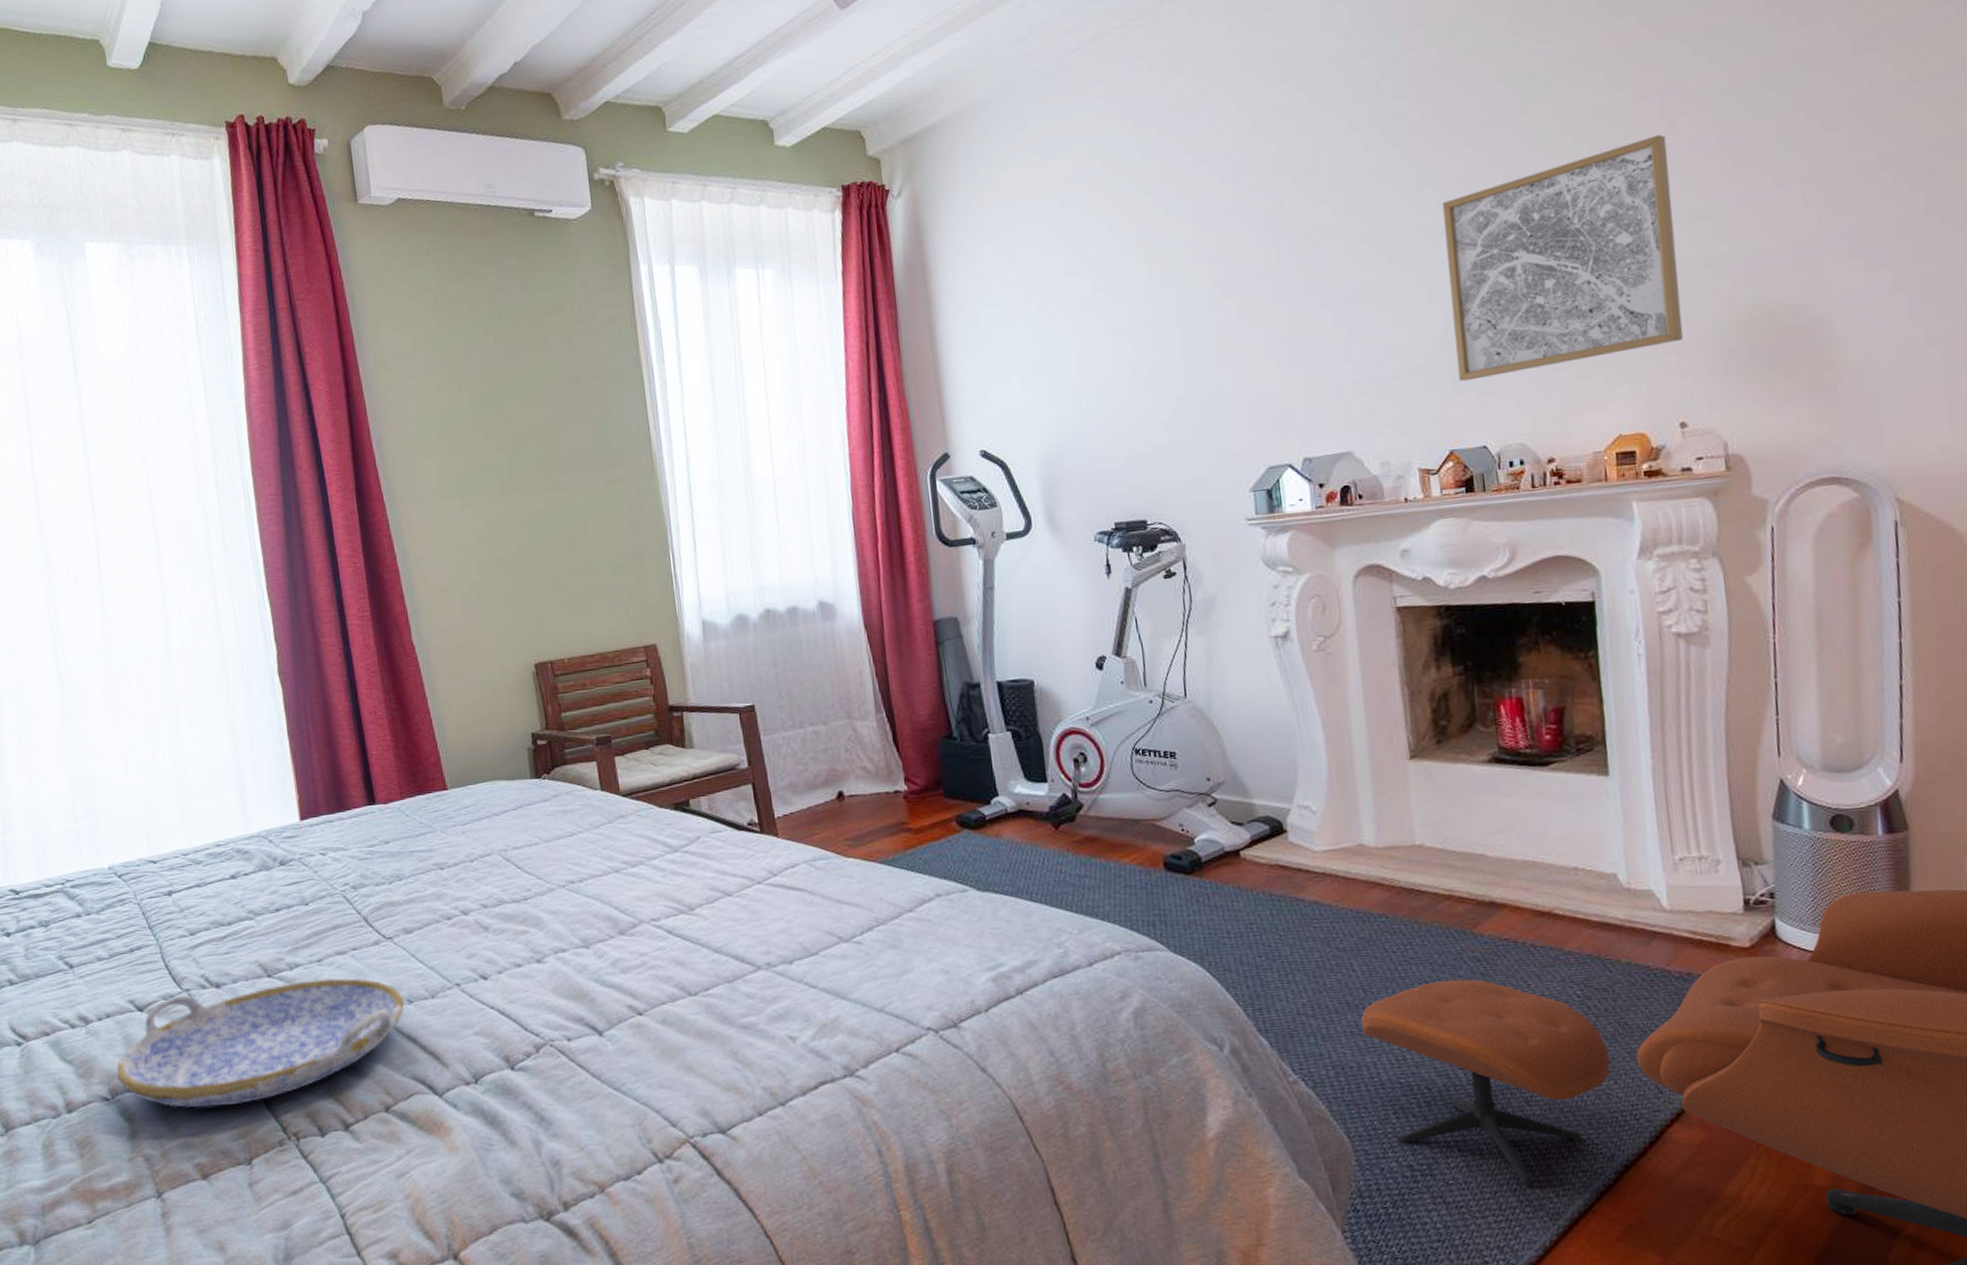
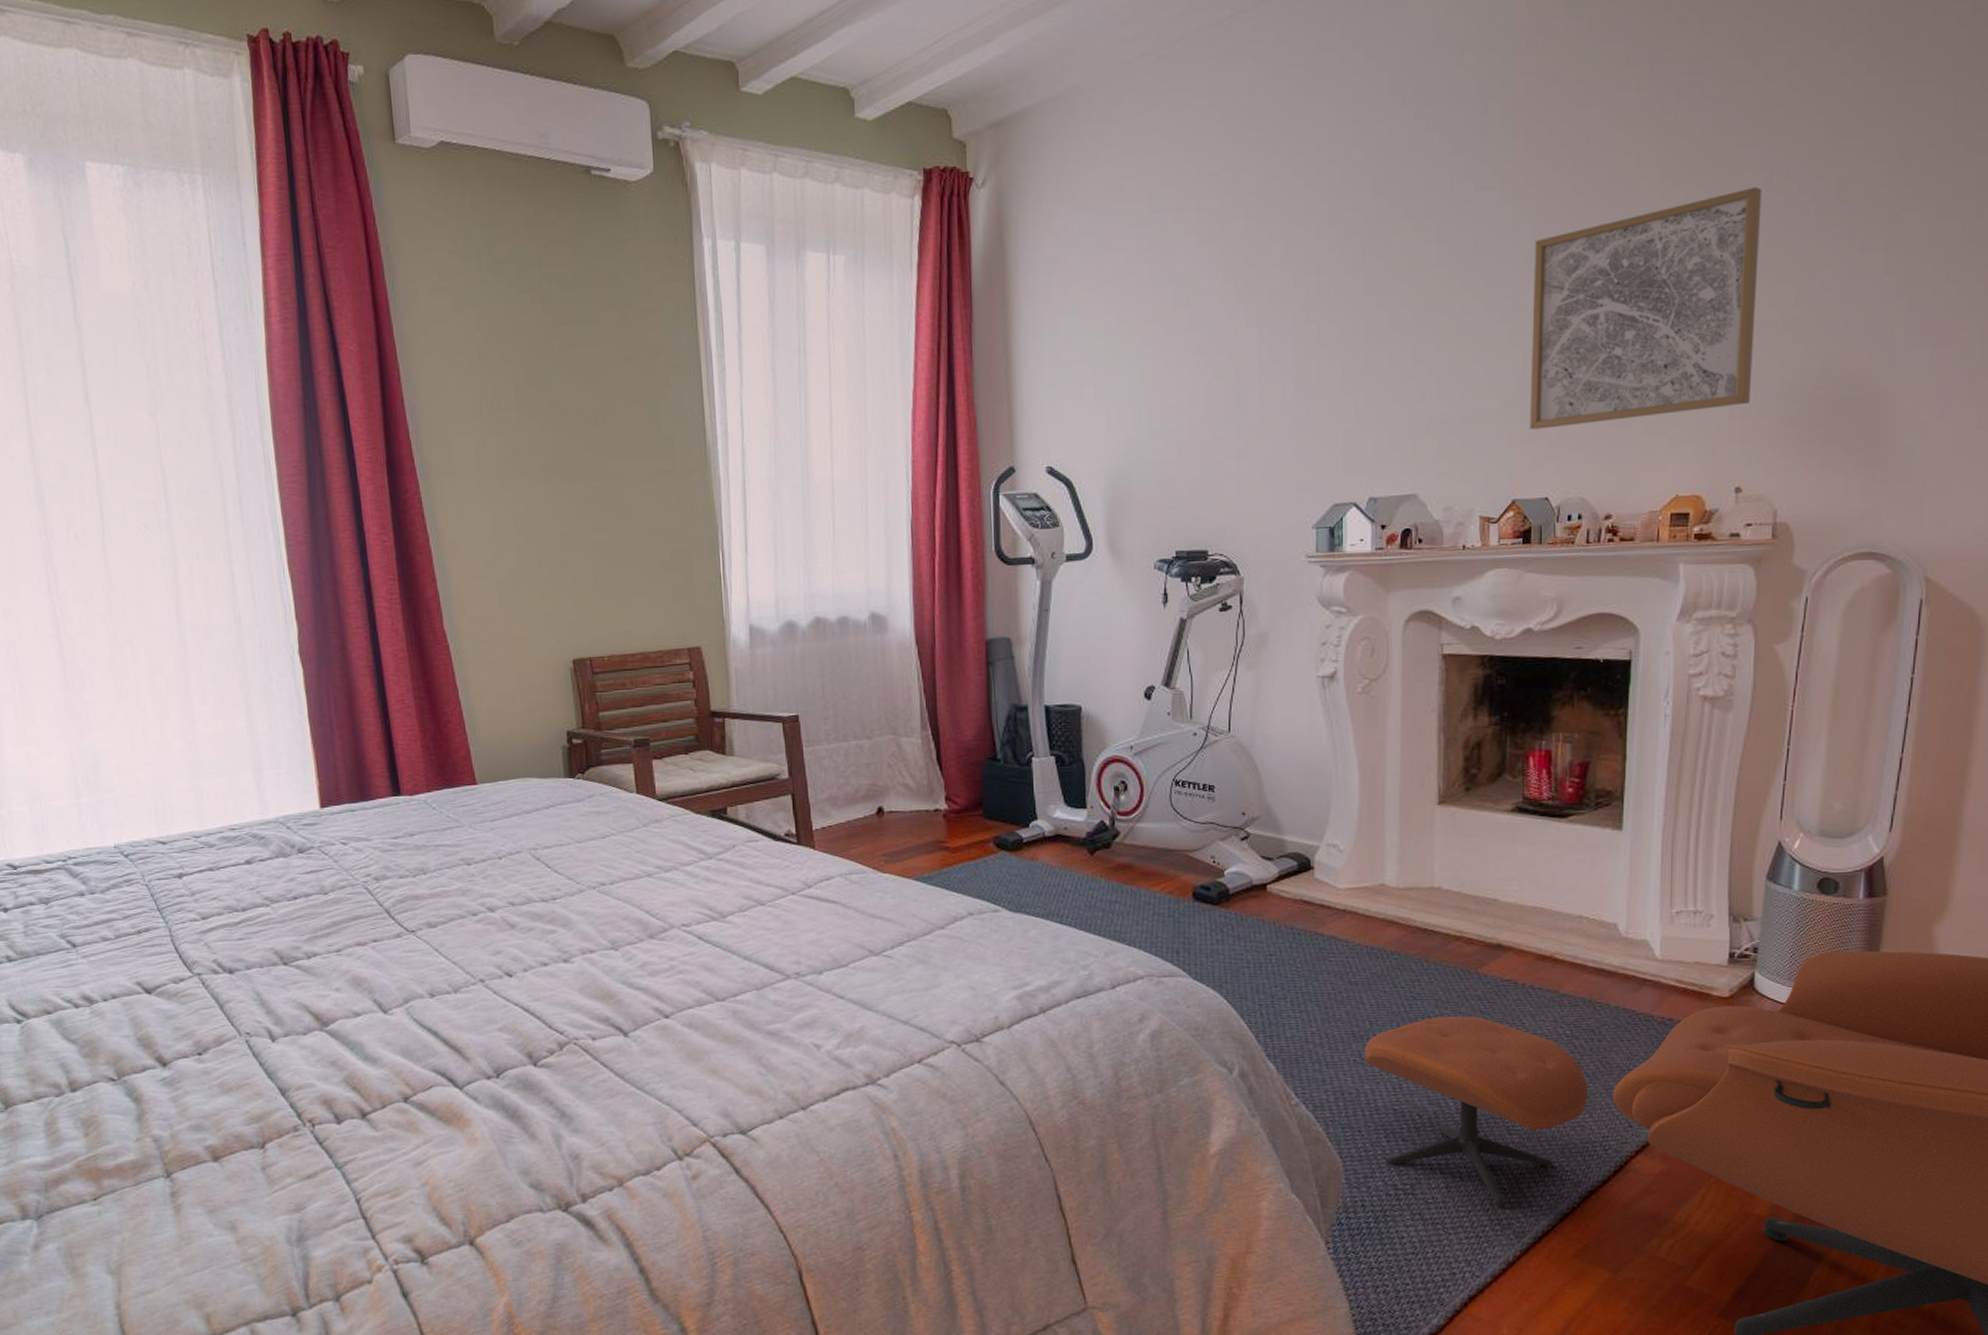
serving tray: present [116,978,405,1108] -> none [123,969,426,1092]

